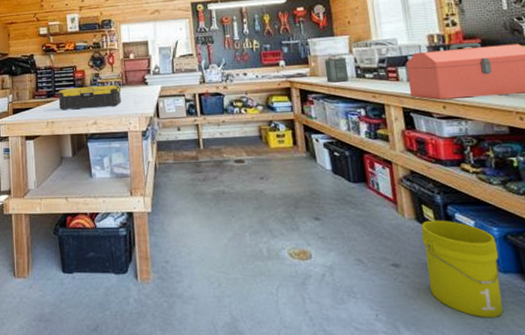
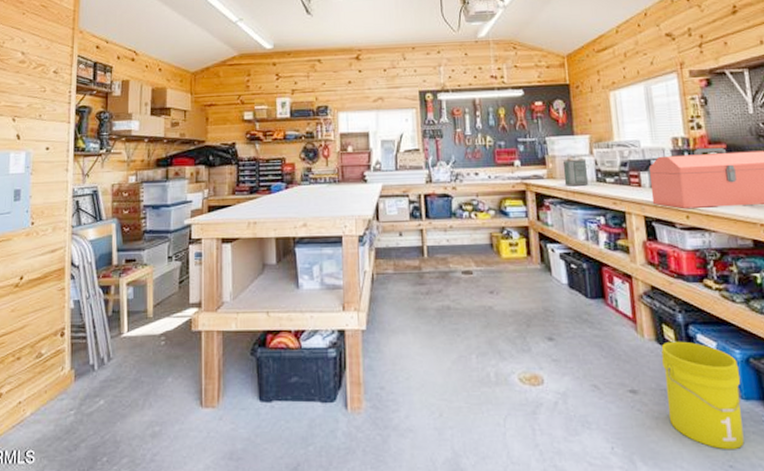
toolbox: present [58,85,122,110] -> none [262,182,337,209]

